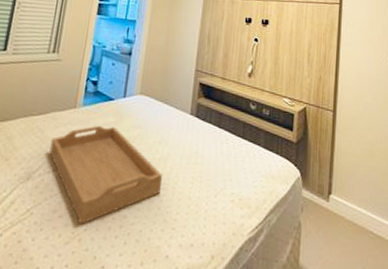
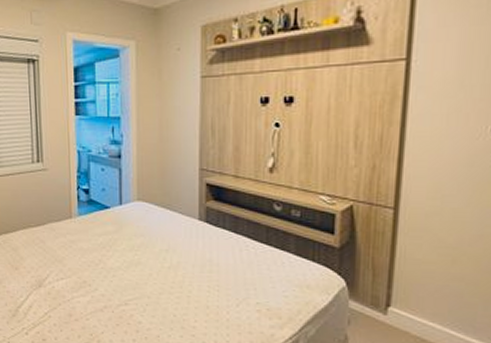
serving tray: present [49,125,163,225] -> none [54,234,175,328]

